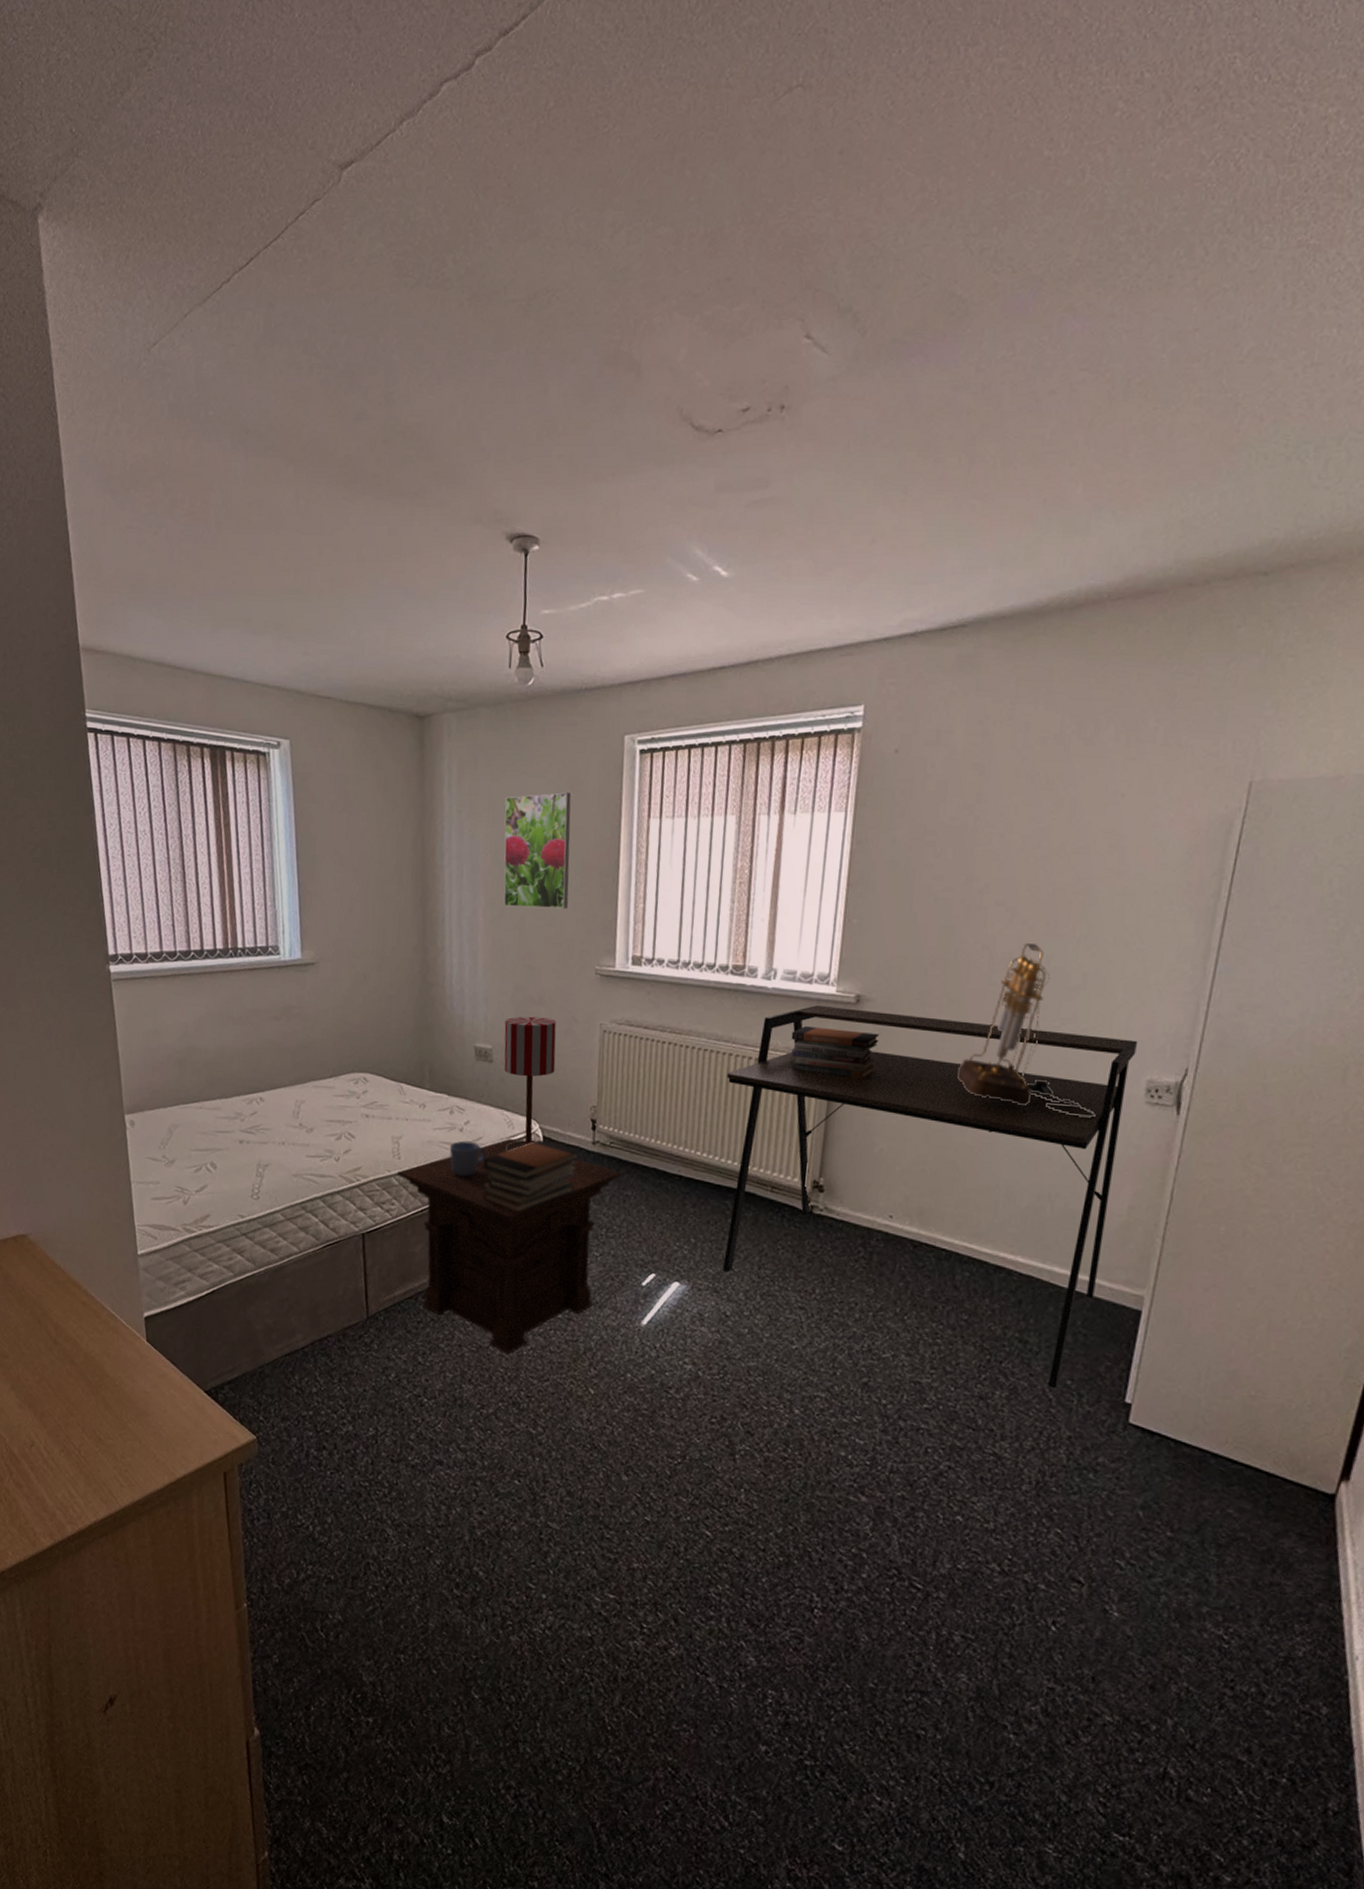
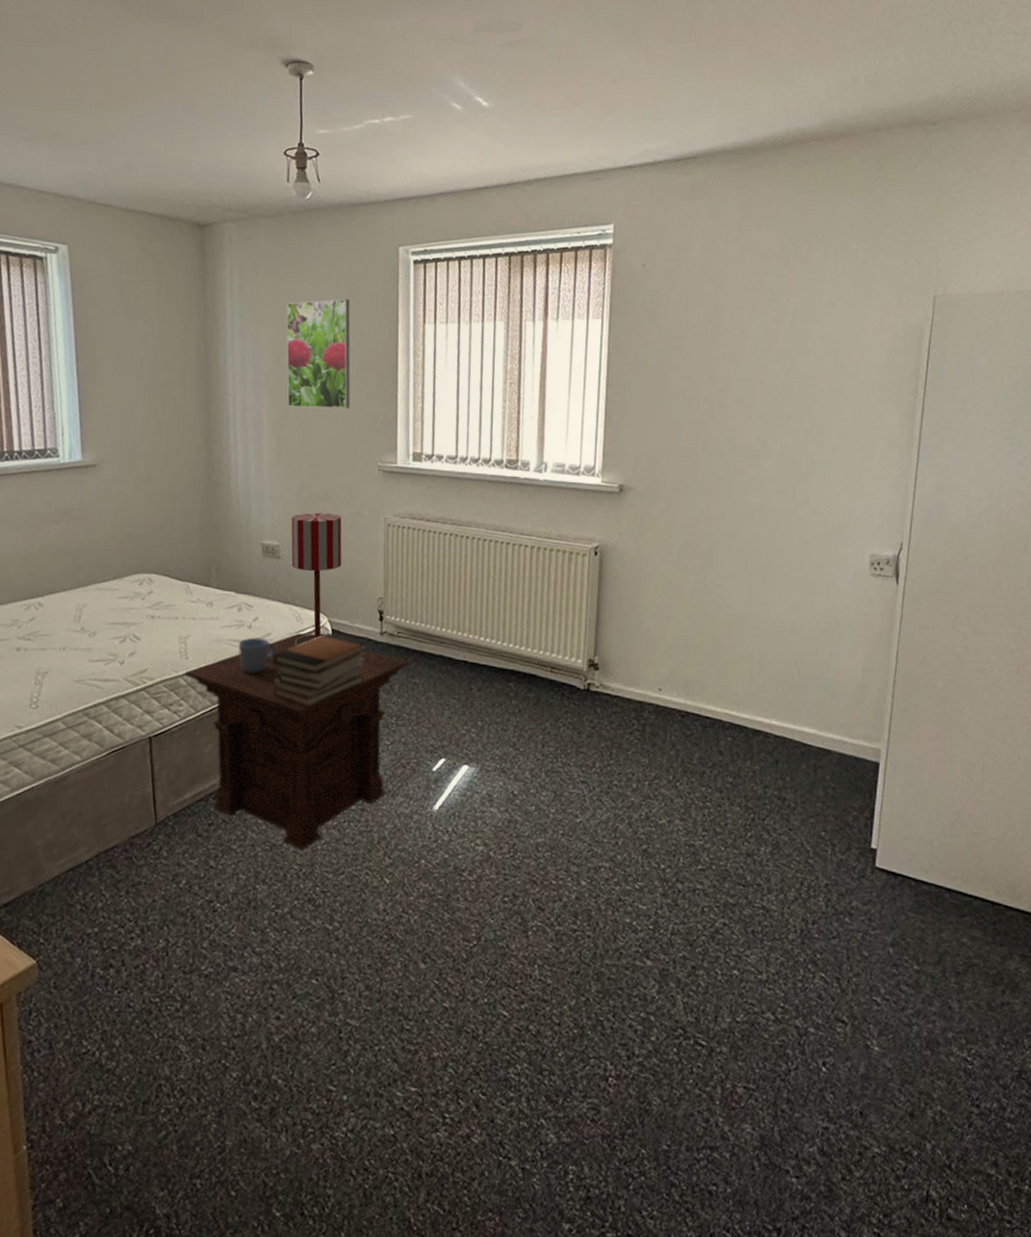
desk: present [723,1005,1137,1389] -> none [506,495,860,841]
book stack: present [791,1026,880,1080] -> none [563,515,642,563]
table lamp: present [956,943,1096,1118] -> none [710,435,830,590]

